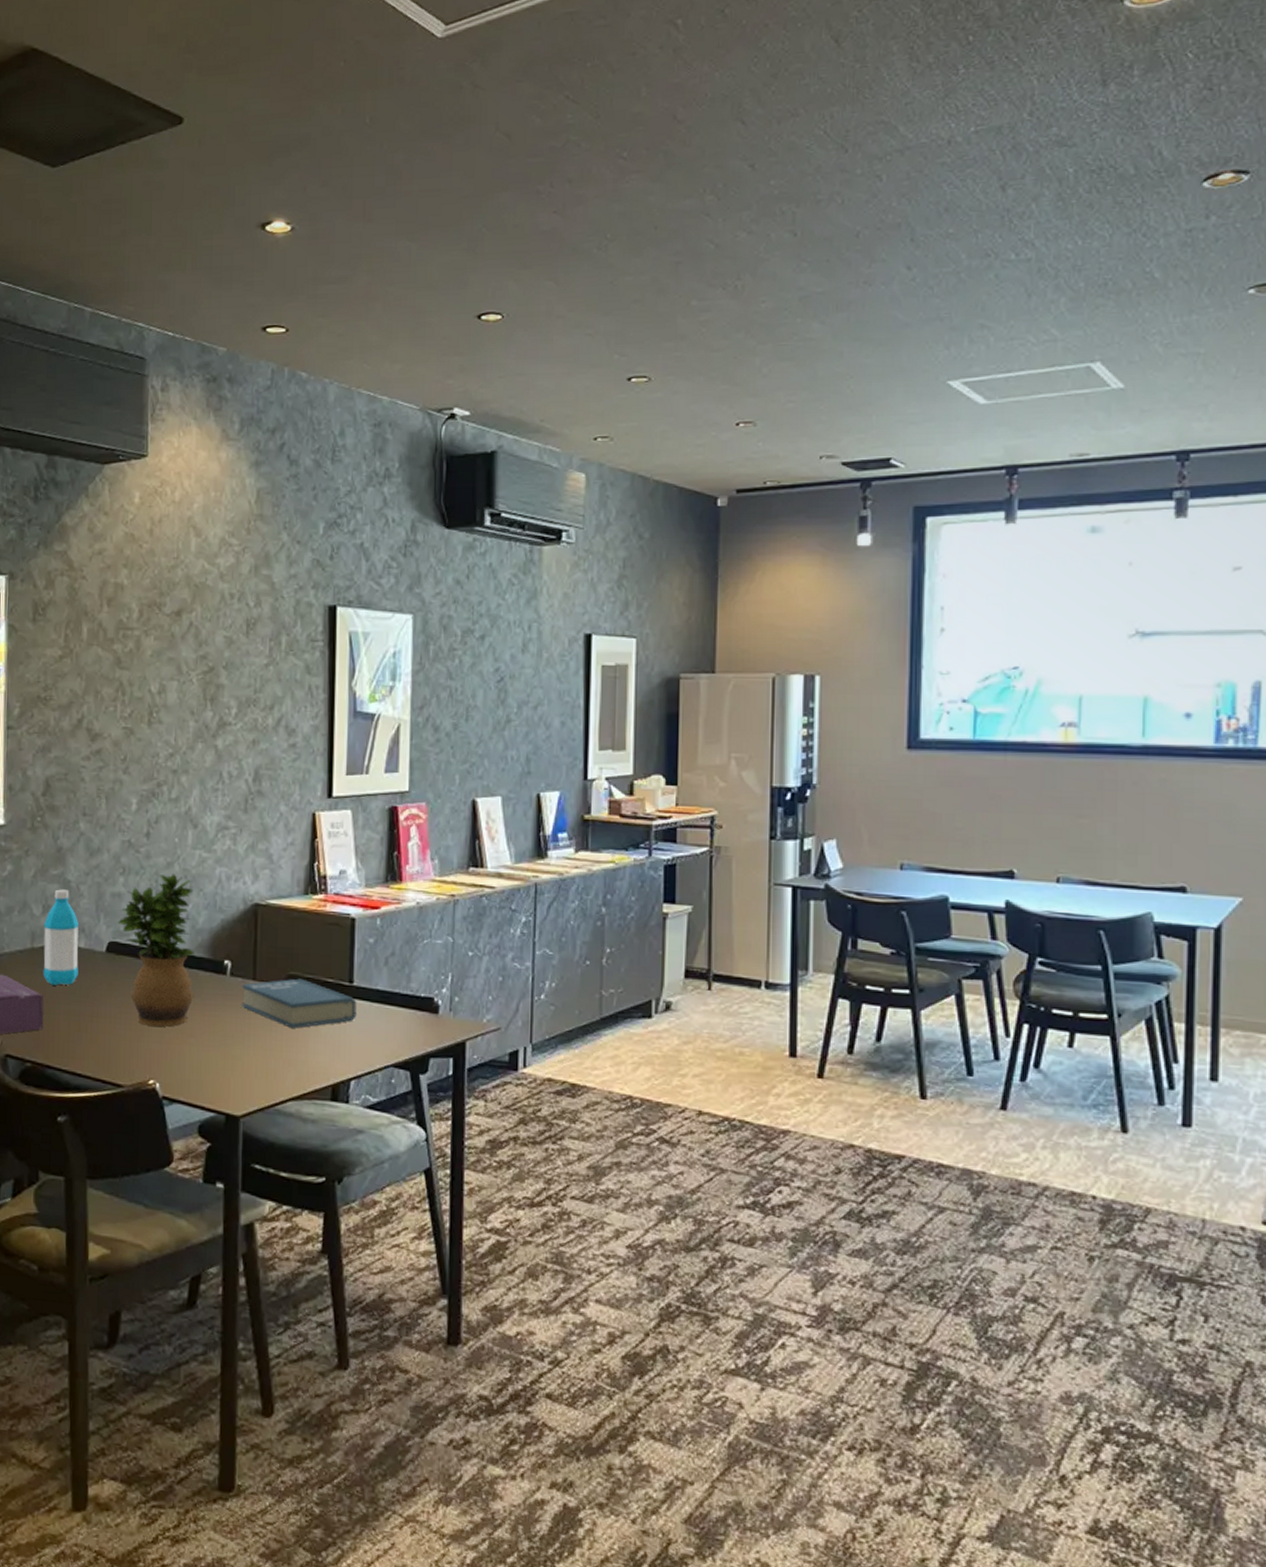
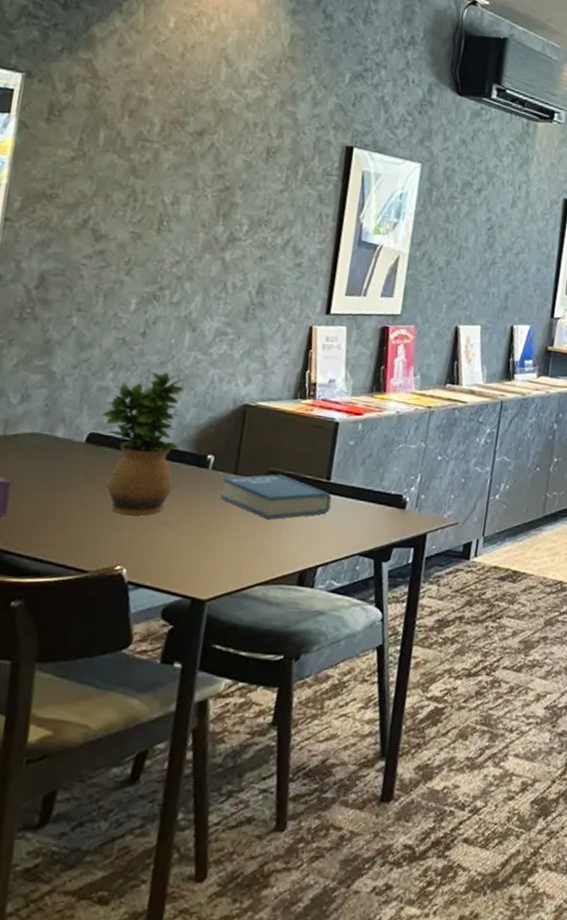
water bottle: present [43,889,79,986] -> none [12,379,60,473]

